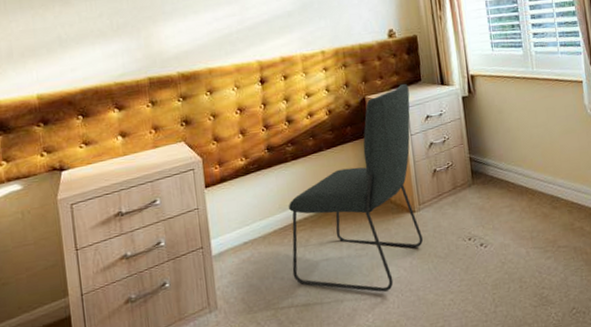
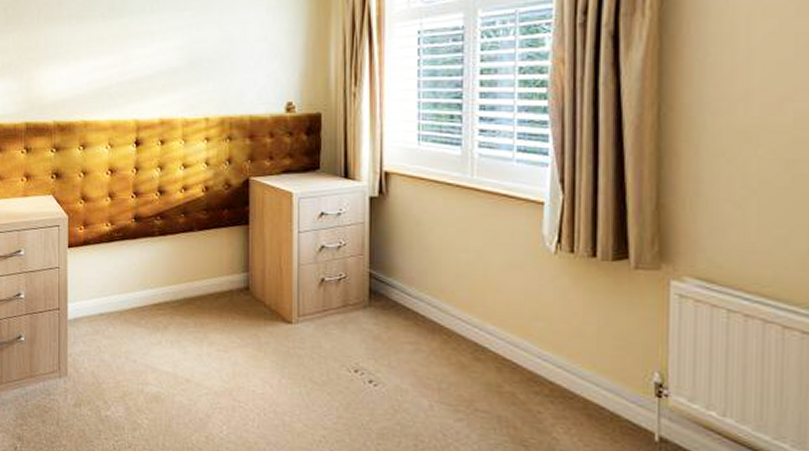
chair: present [289,84,424,292] -> none [146,170,303,406]

